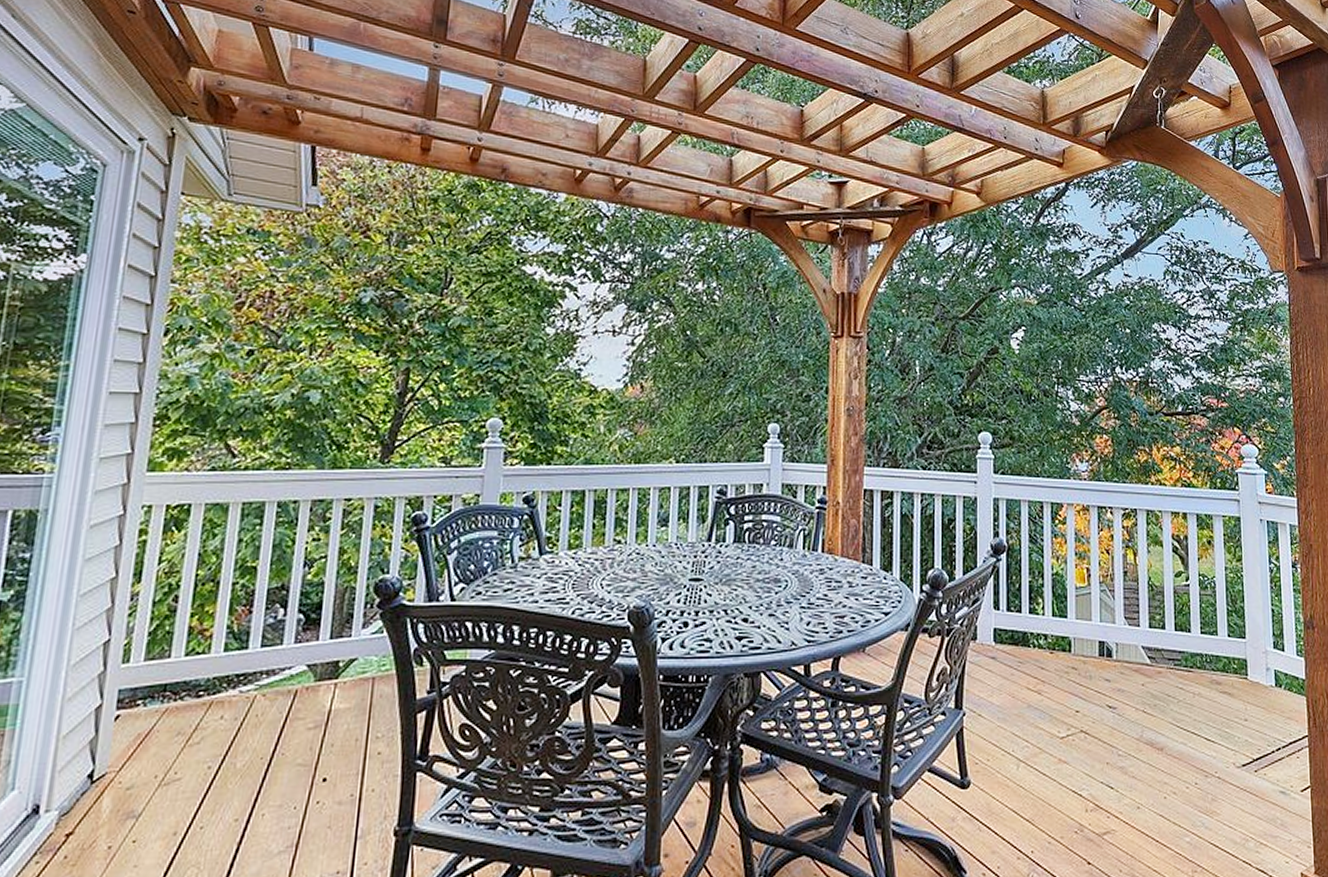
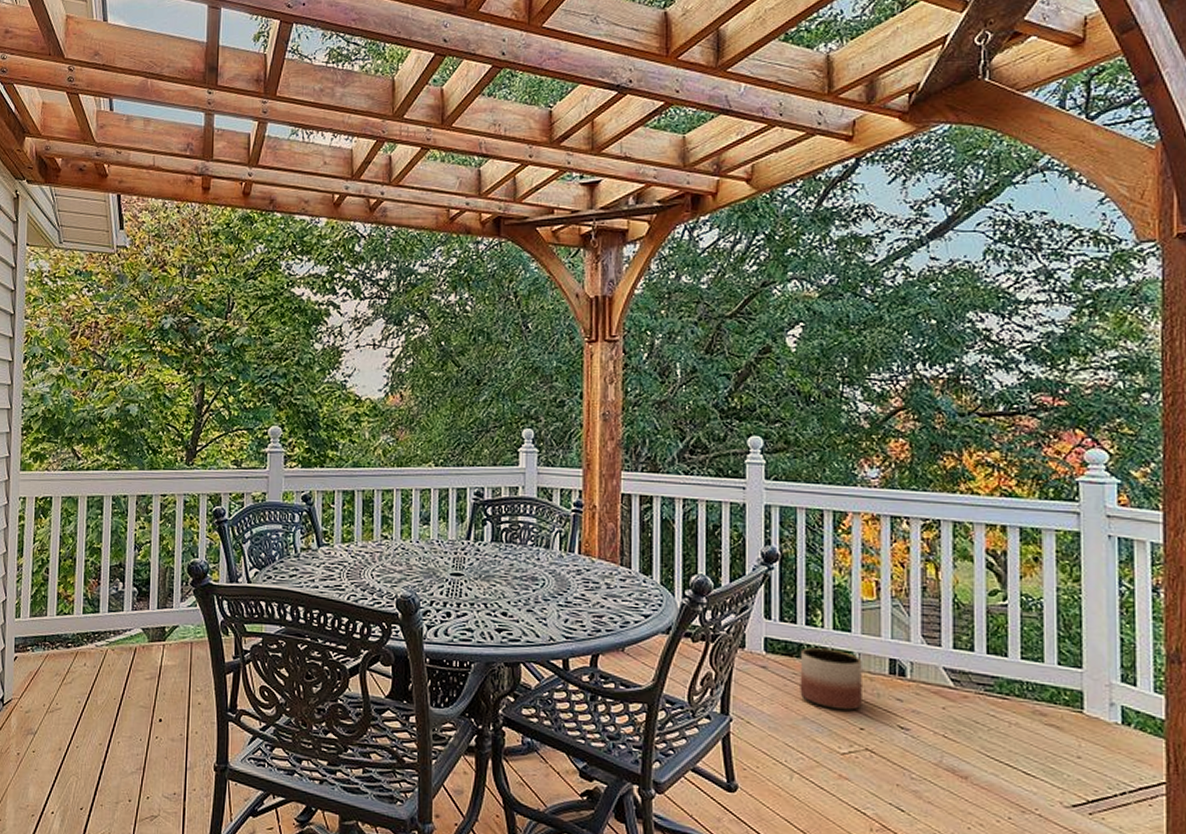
planter: none [1024,635,1077,694] -> present [800,647,862,710]

